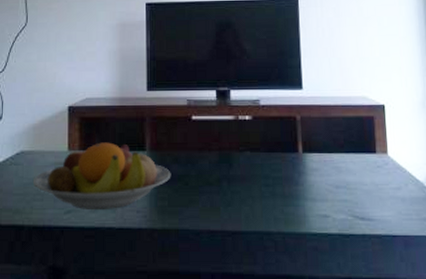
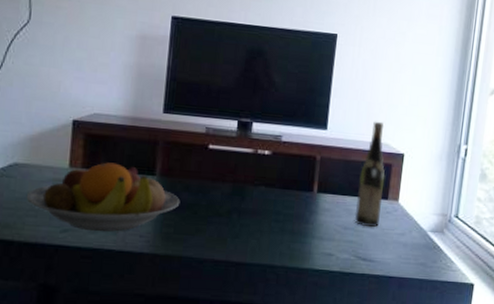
wine bottle: none [342,75,371,184] -> present [354,121,385,227]

